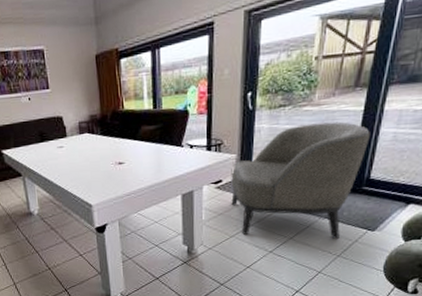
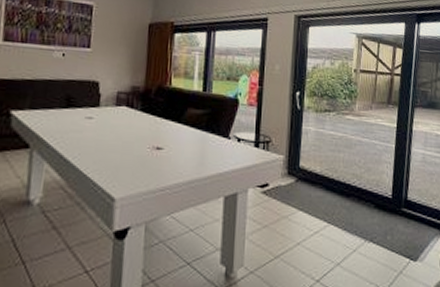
armchair: present [231,121,370,240] -> none [277,133,404,270]

